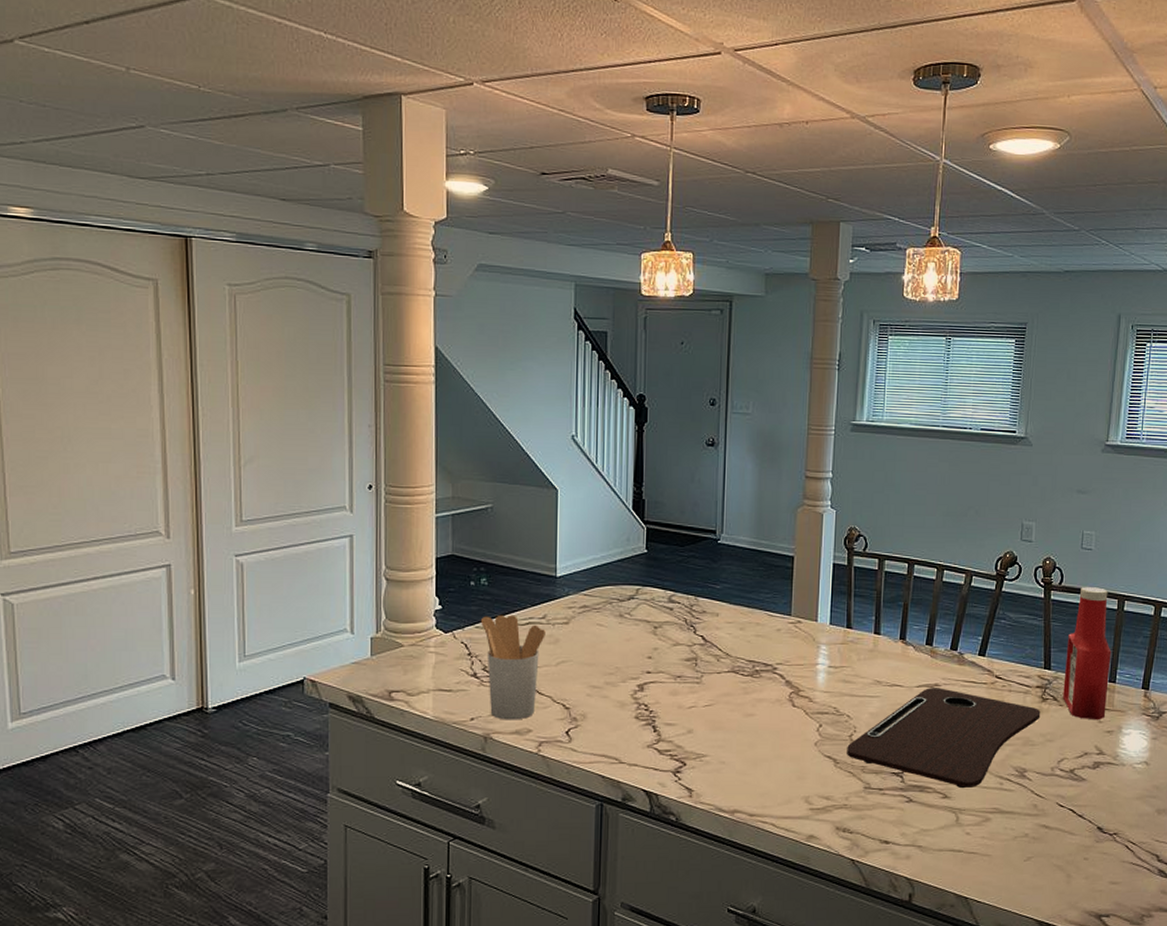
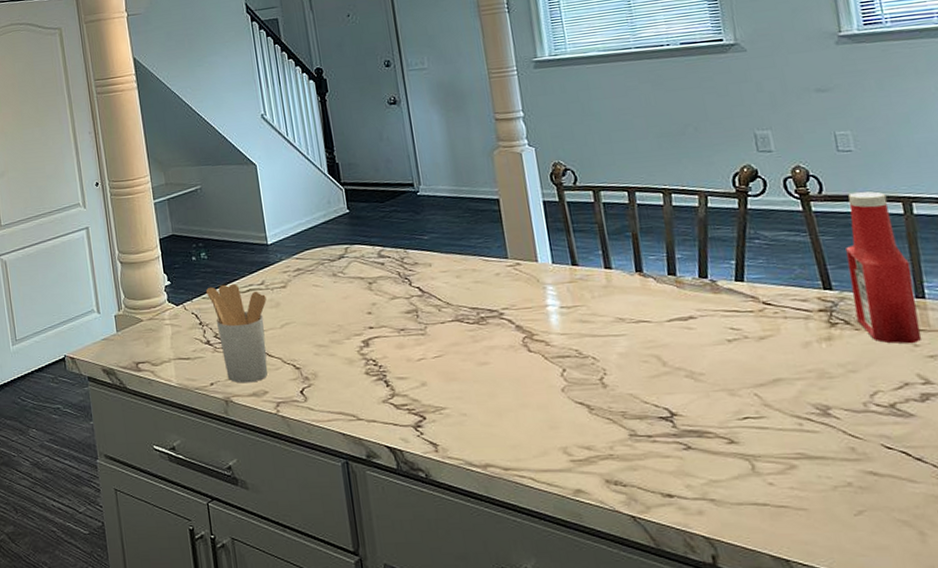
cutting board: present [847,688,1041,789] -> none [599,320,833,432]

